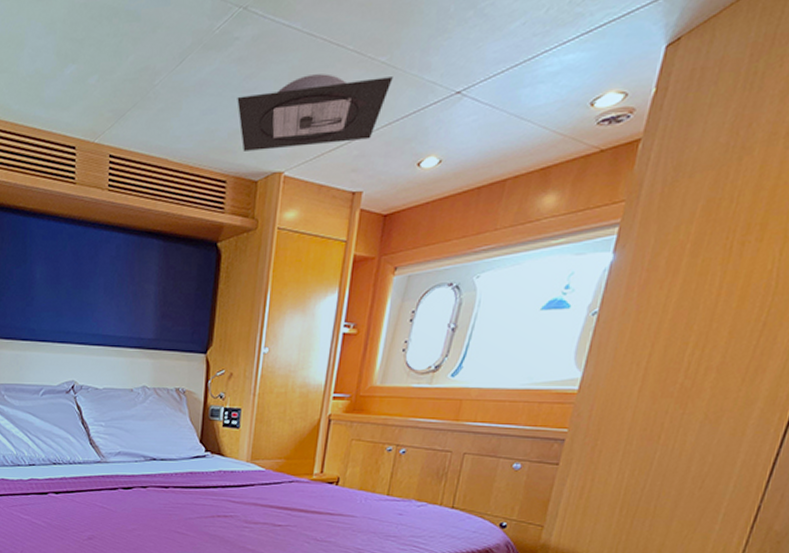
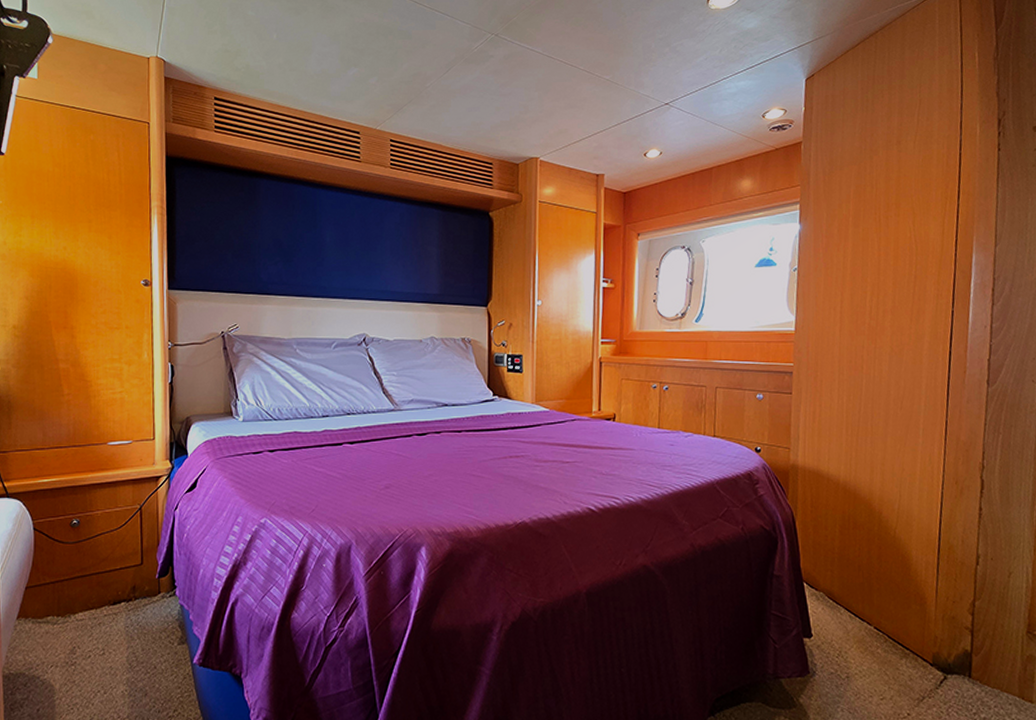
ceiling light: present [237,74,393,151] -> none [496,85,617,140]

